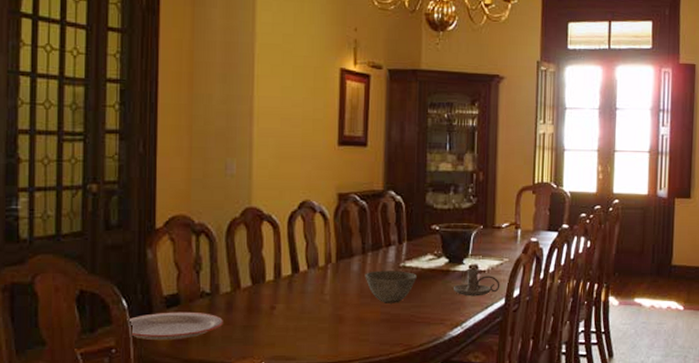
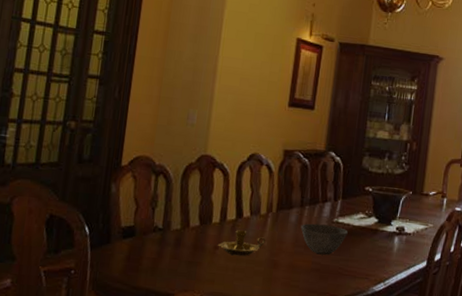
plate: present [127,311,223,341] -> none [87,241,171,268]
candlestick: none [275,286,327,314] -> present [218,230,265,256]
candle holder: present [453,268,500,297] -> none [379,229,424,257]

